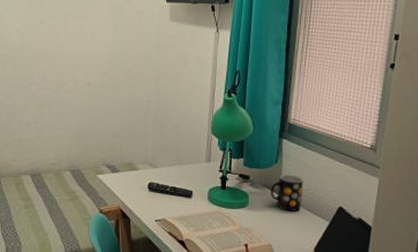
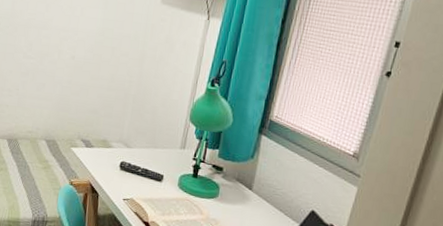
mug: present [270,174,303,211] -> none [241,170,278,209]

